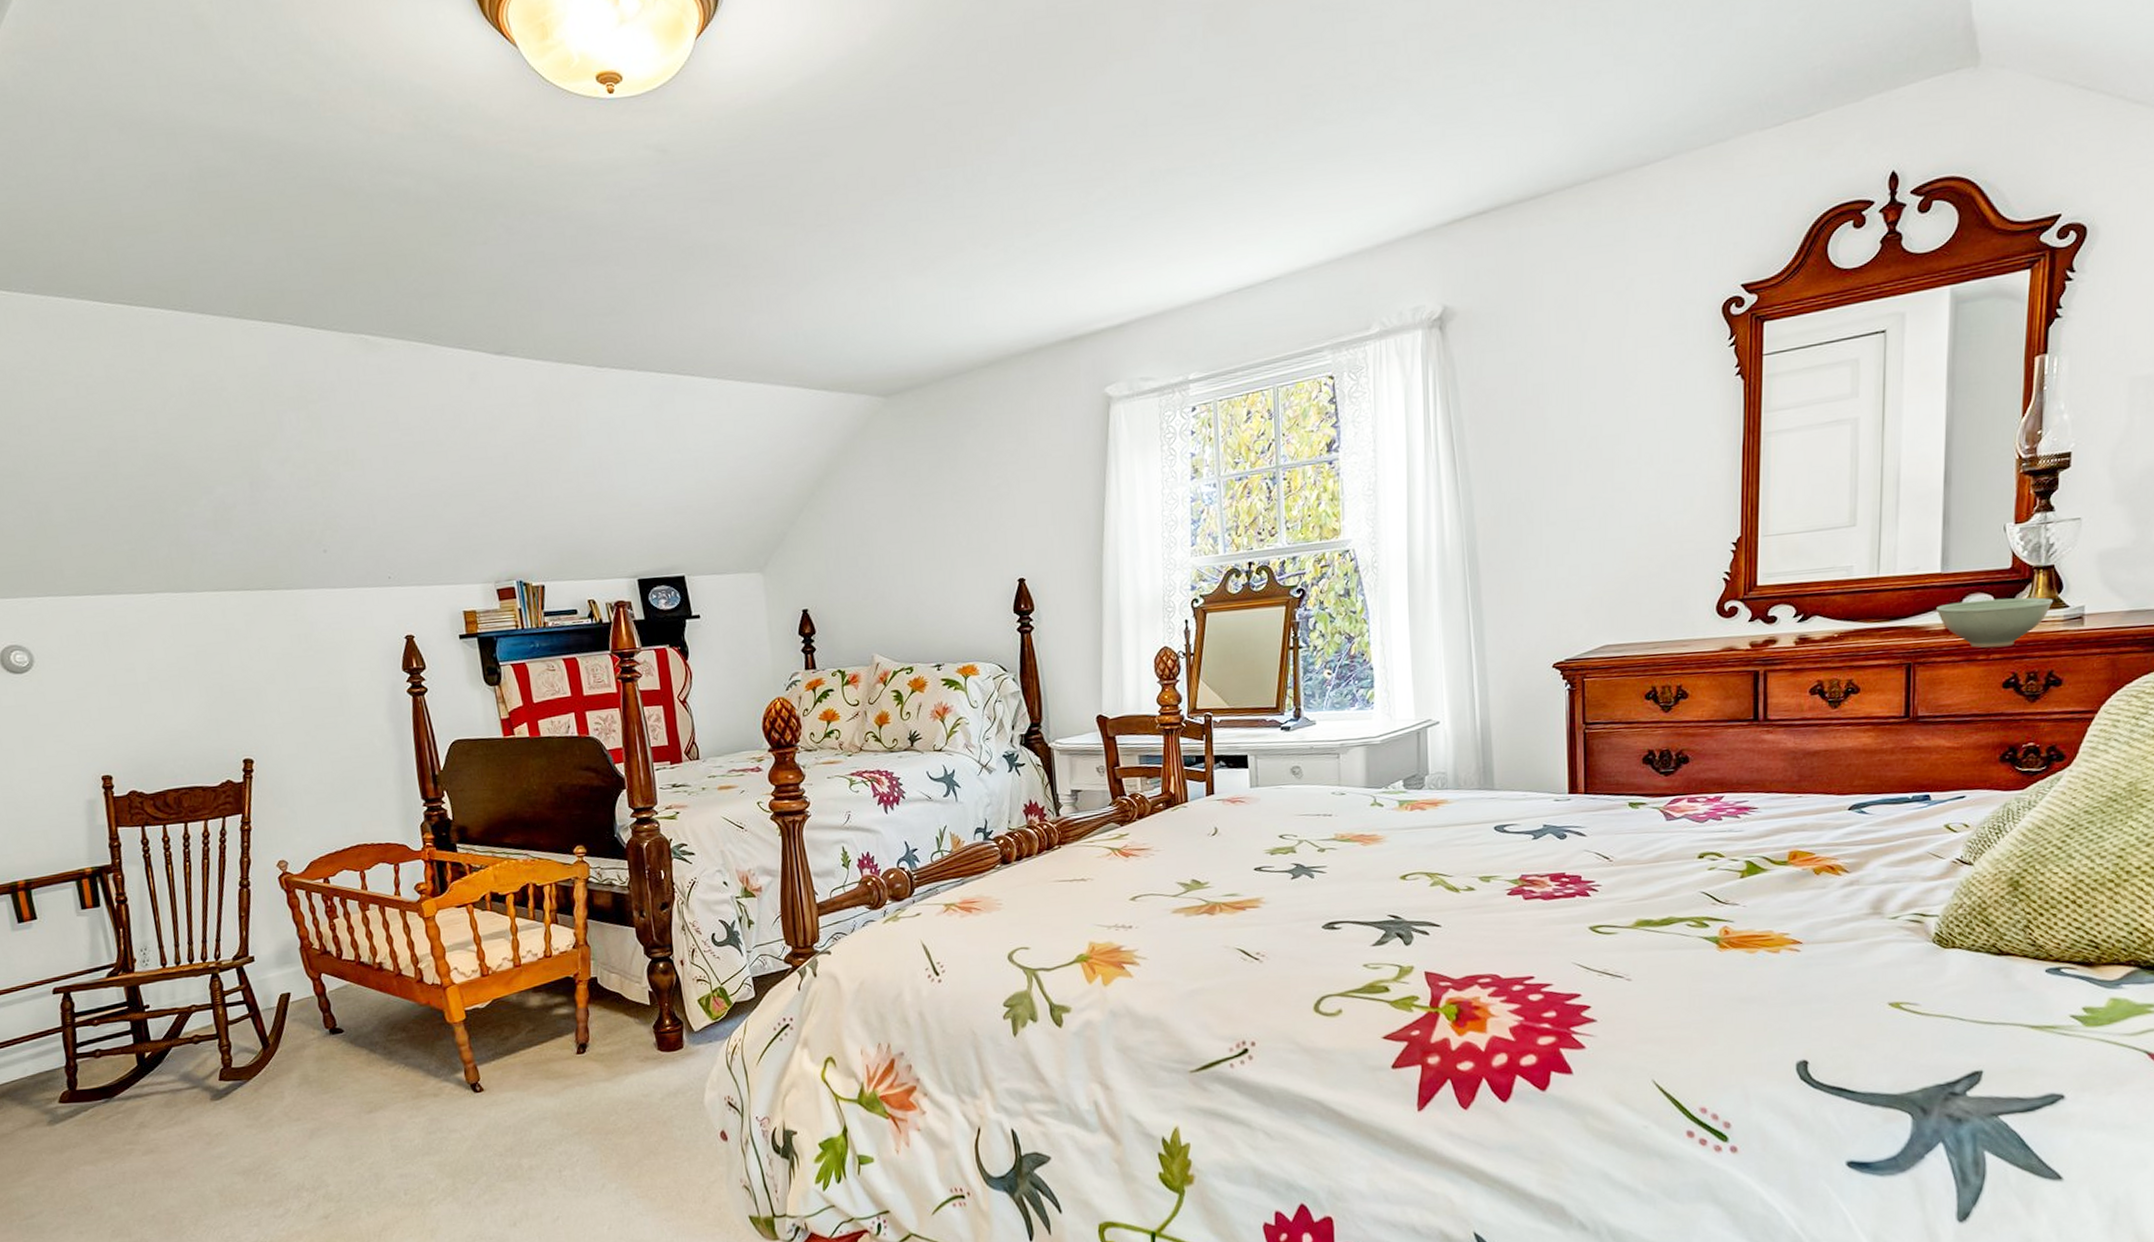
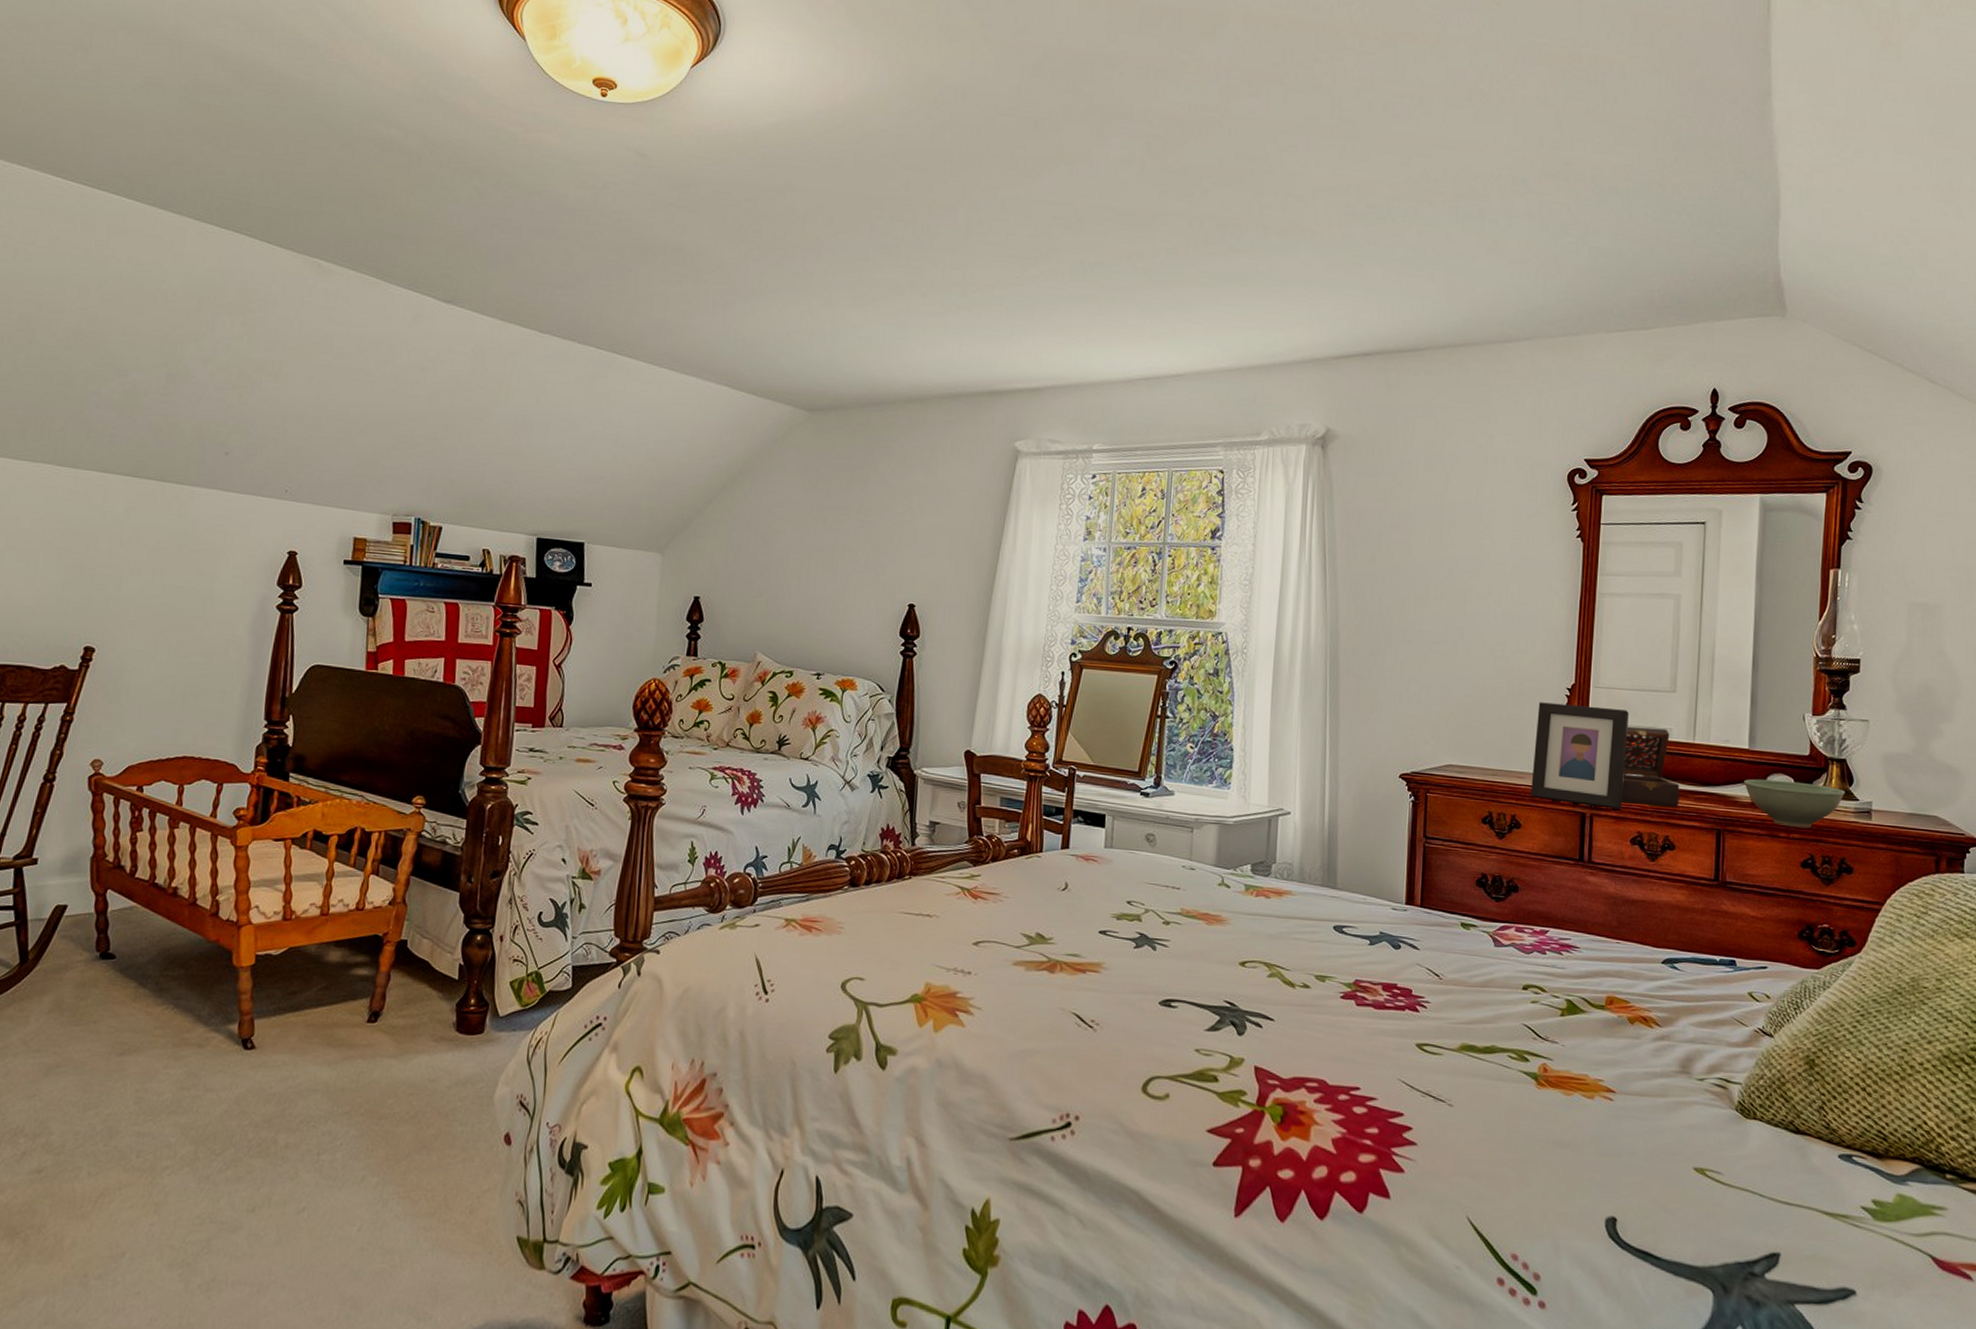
picture frame: none [1697,555,1803,665] -> present [1530,702,1629,809]
jewelry box: none [1797,567,1864,654] -> present [1620,726,1680,807]

